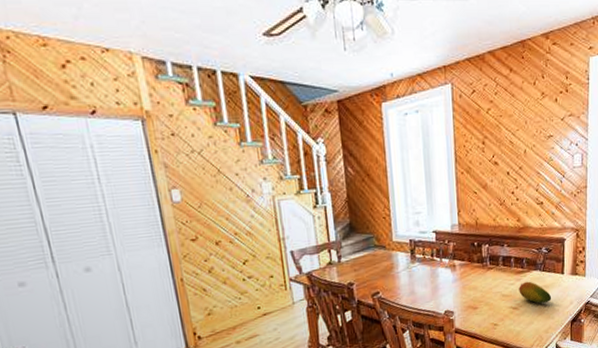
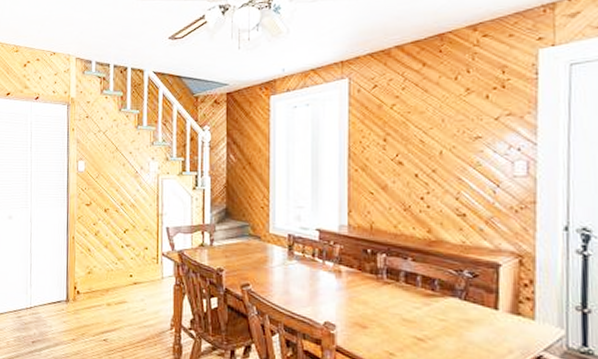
fruit: present [519,281,552,303] -> none [427,308,478,343]

